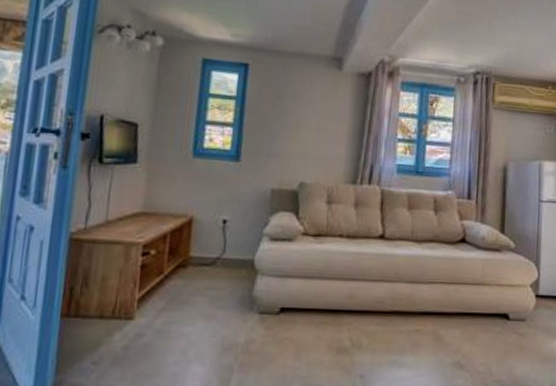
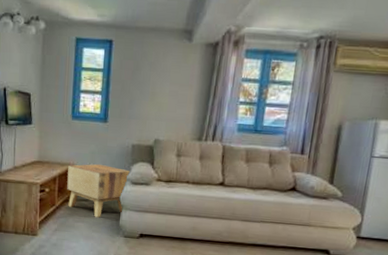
side table: none [181,214,270,288] -> present [67,163,132,218]

